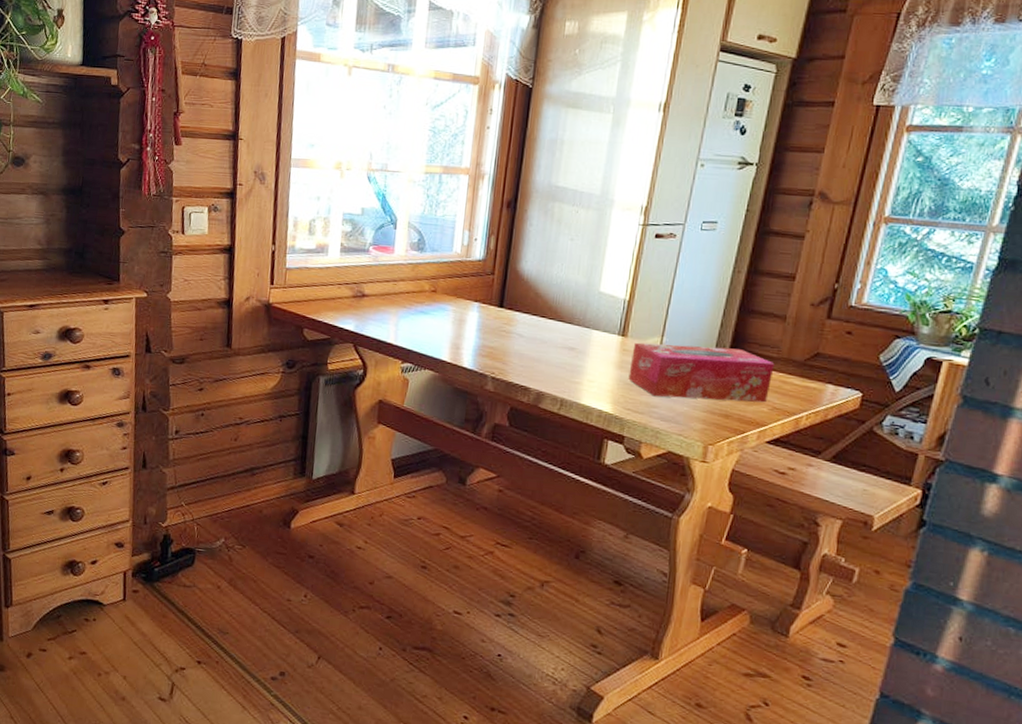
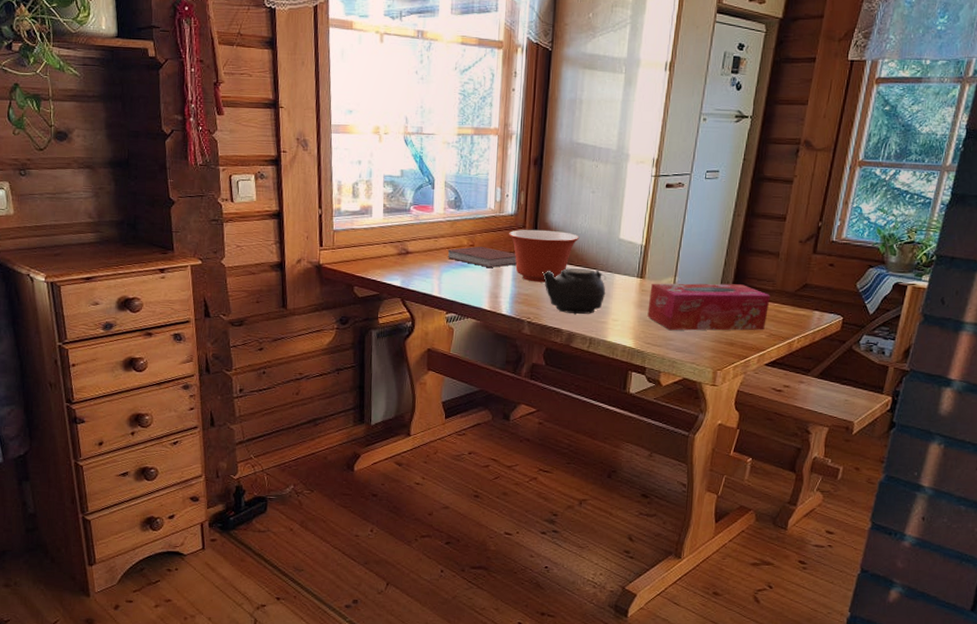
notebook: none [406,292,483,317] -> present [447,246,517,268]
mixing bowl: none [475,276,554,335] -> present [509,229,580,283]
teapot: none [509,321,583,373] -> present [541,268,607,315]

